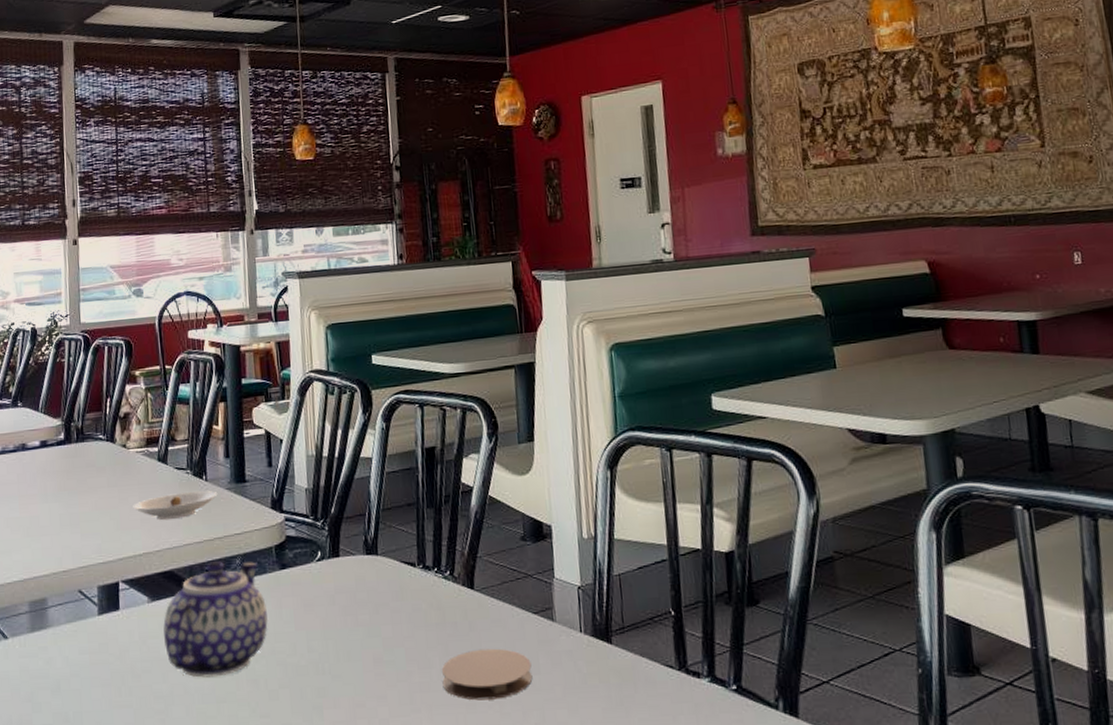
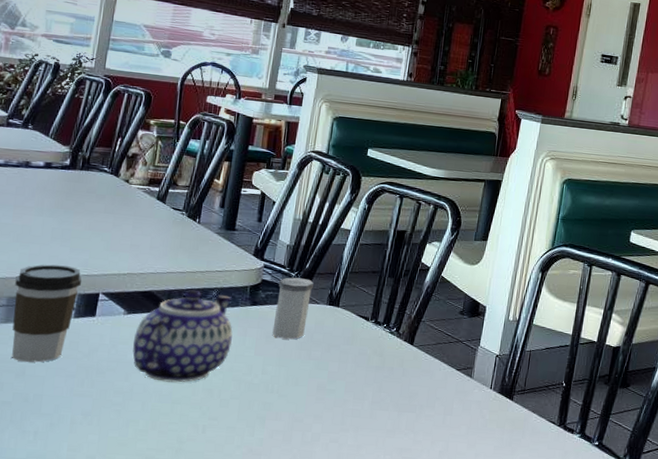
coffee cup: none [33,555,98,675] -> present [12,264,82,363]
saucer: present [133,491,218,521] -> none [125,228,207,250]
salt shaker: none [305,526,346,605] -> present [272,277,314,340]
coaster: present [441,648,533,701] -> none [371,390,447,430]

